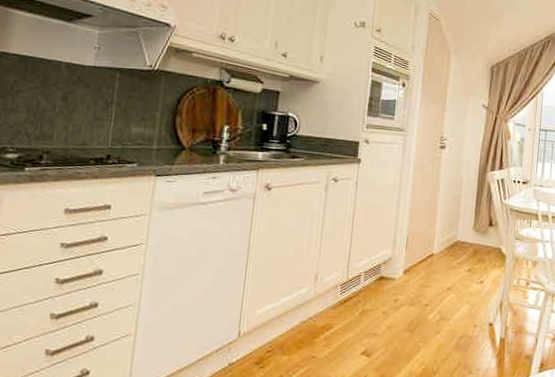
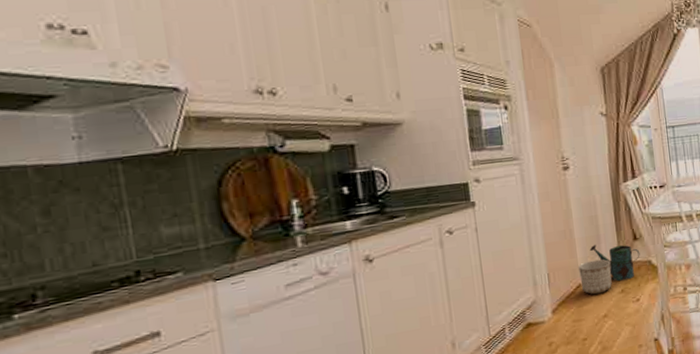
planter: none [433,234,464,267] -> present [578,259,612,295]
watering can: none [448,221,493,261] -> present [589,245,640,282]

